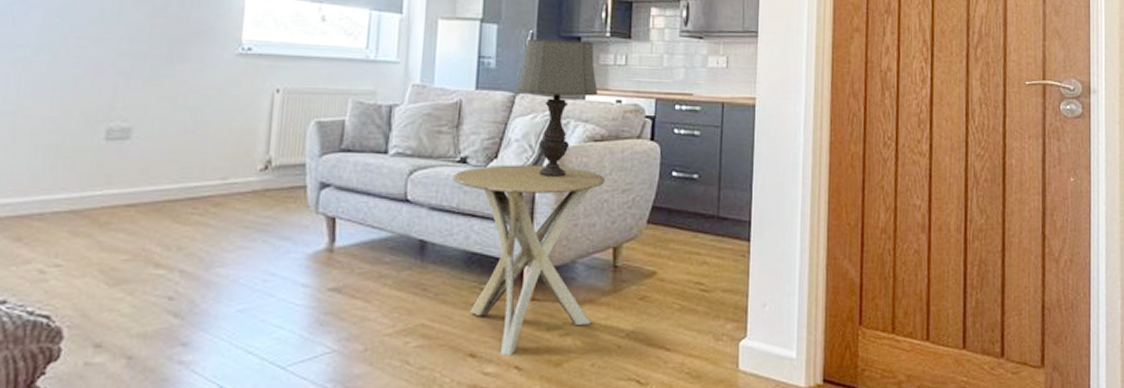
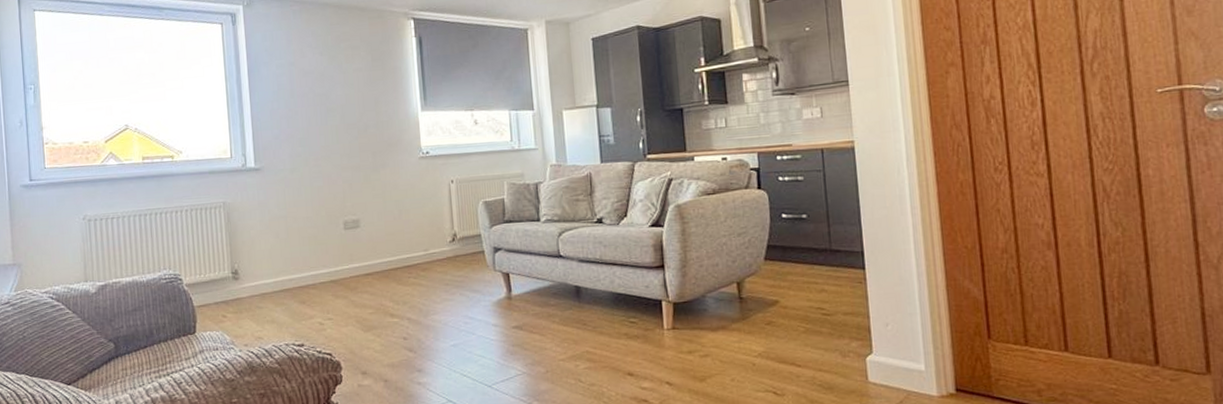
side table: present [453,164,606,356] -> none [593,218,727,374]
table lamp: present [516,38,598,177] -> none [634,111,705,228]

